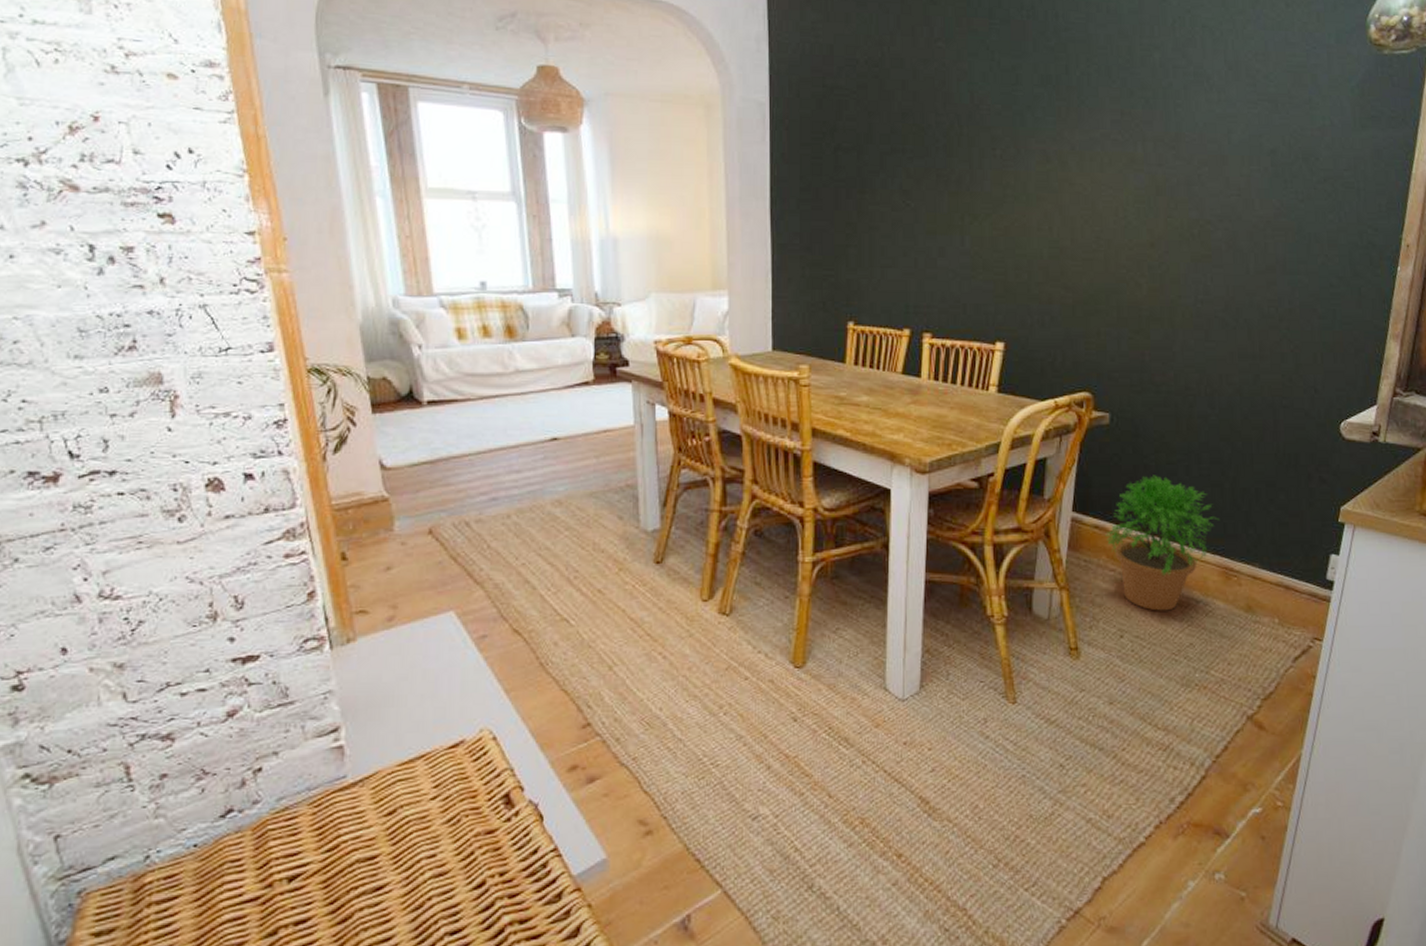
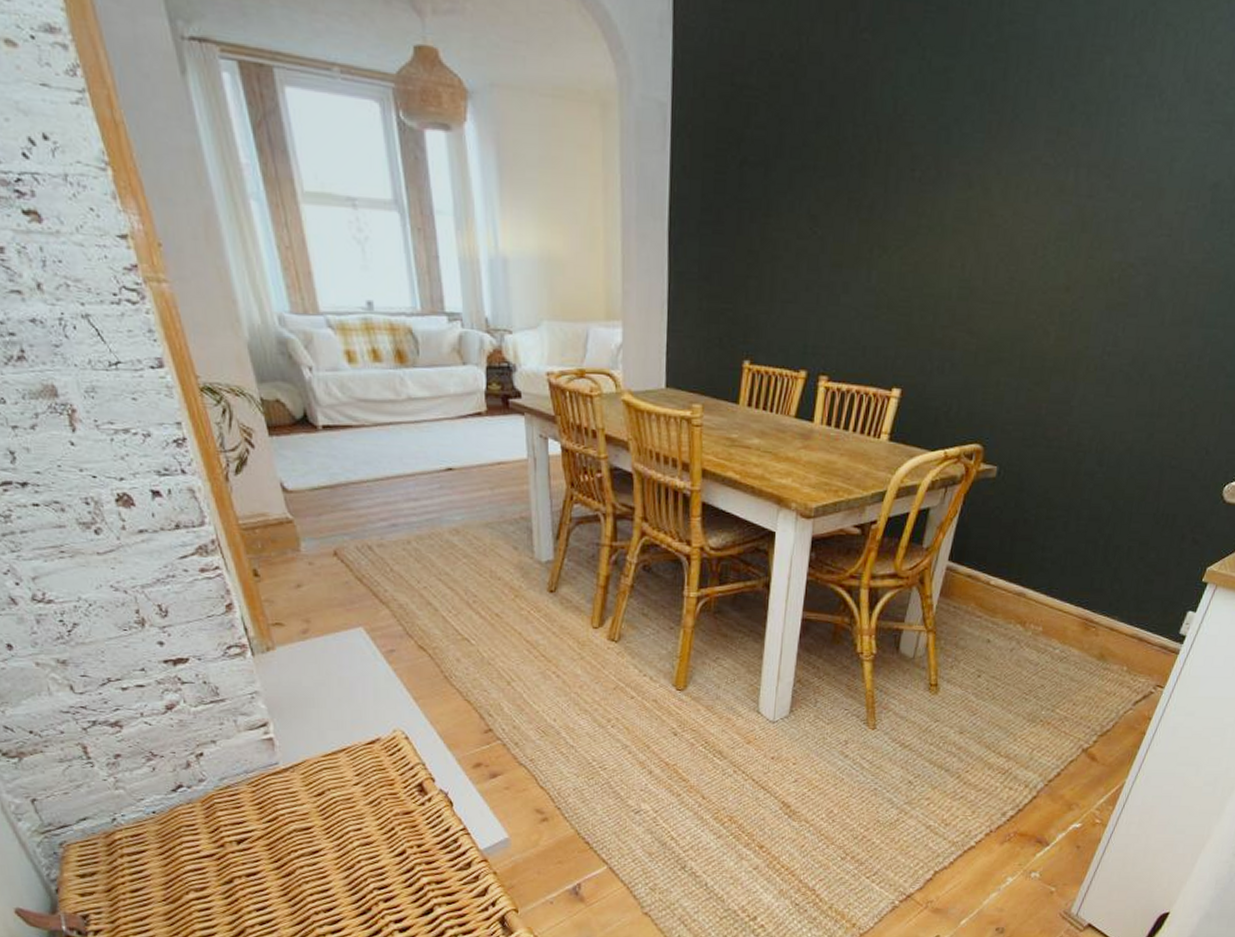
potted plant: present [1106,475,1219,611] -> none [977,529,1088,656]

